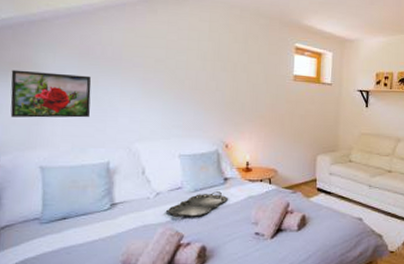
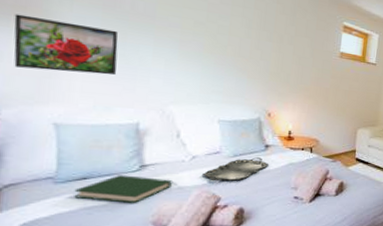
hardback book: none [56,214,139,243] -> present [74,175,172,204]

